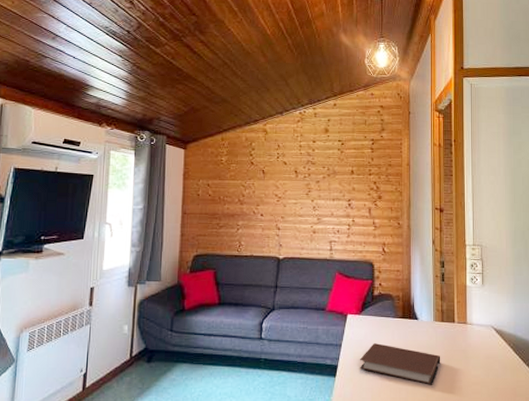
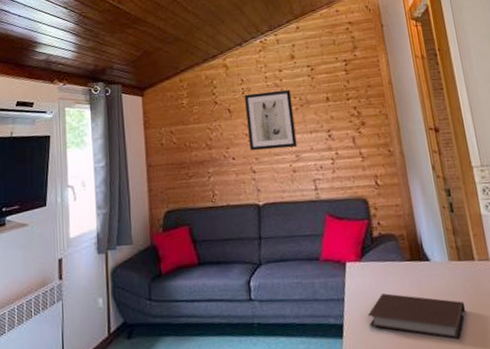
wall art: none [278,159,321,211] -> present [244,90,298,151]

